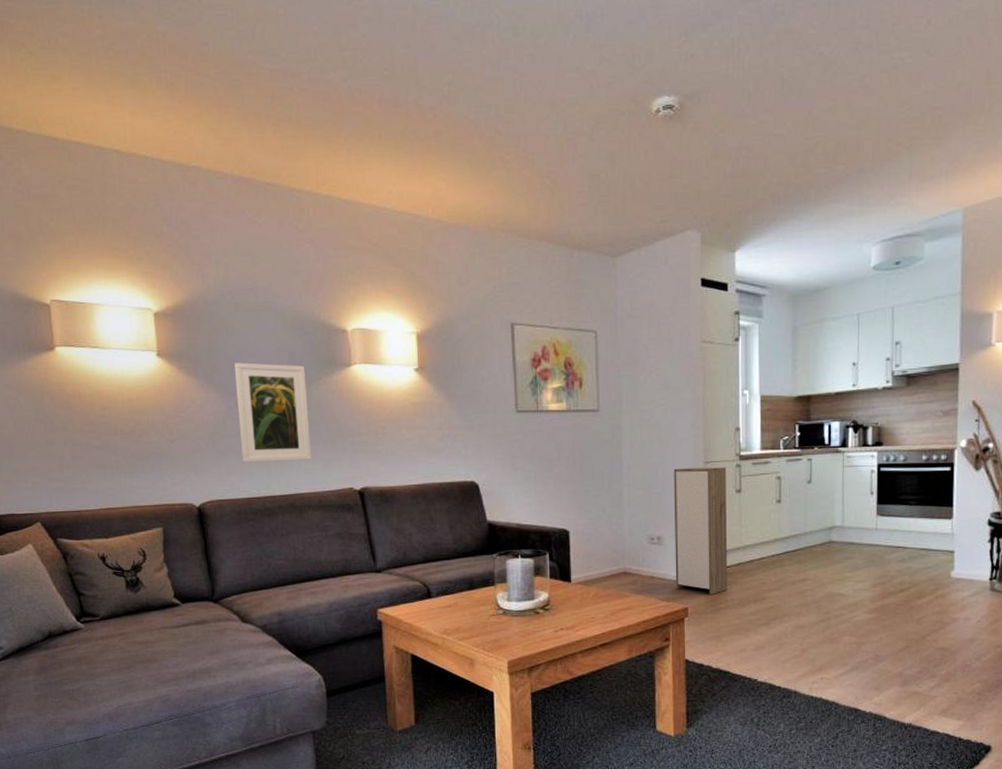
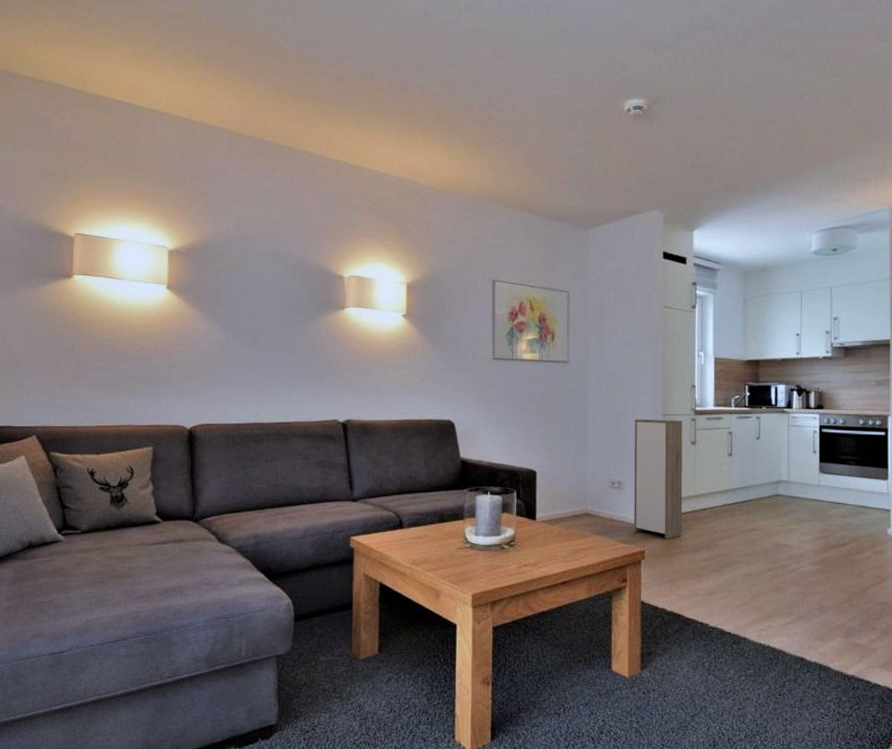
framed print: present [234,362,311,463] -> none [236,299,302,392]

